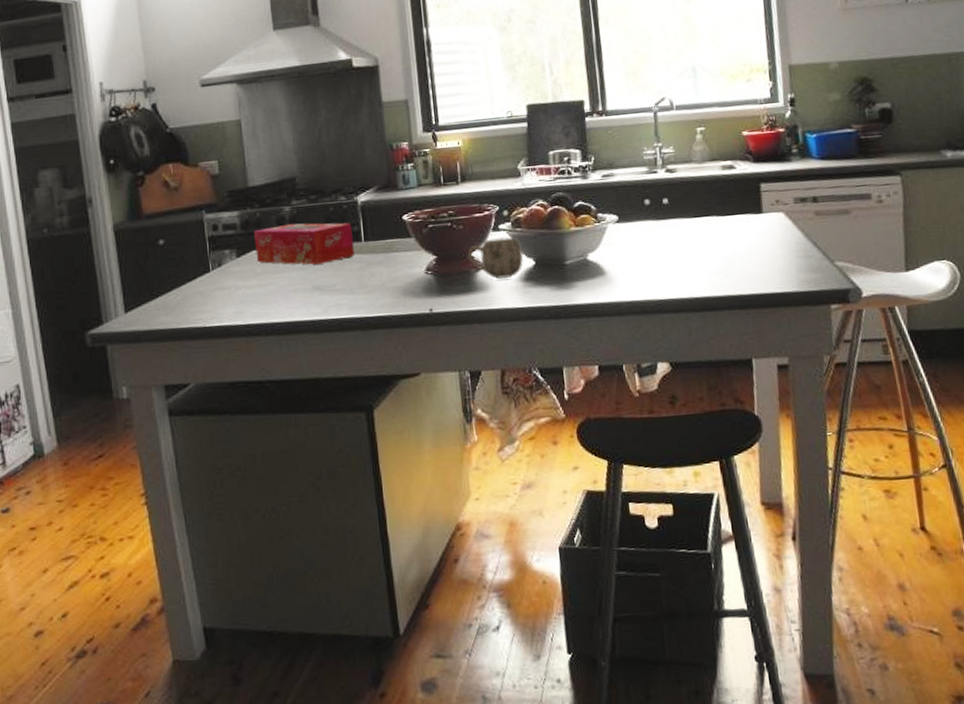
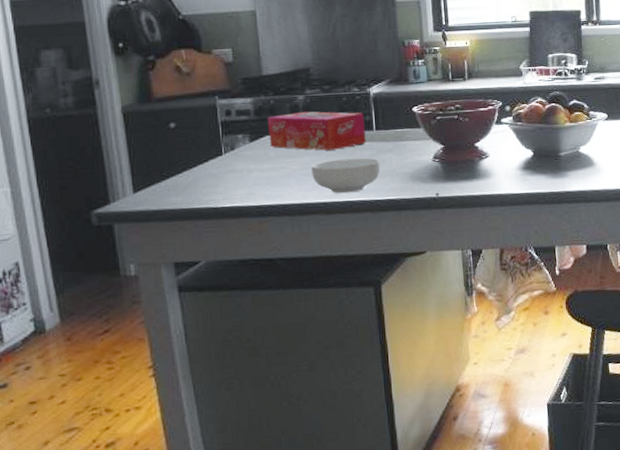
cereal bowl: none [299,271,370,311] -> present [311,157,381,194]
mug: present [467,237,523,279] -> none [472,130,523,167]

